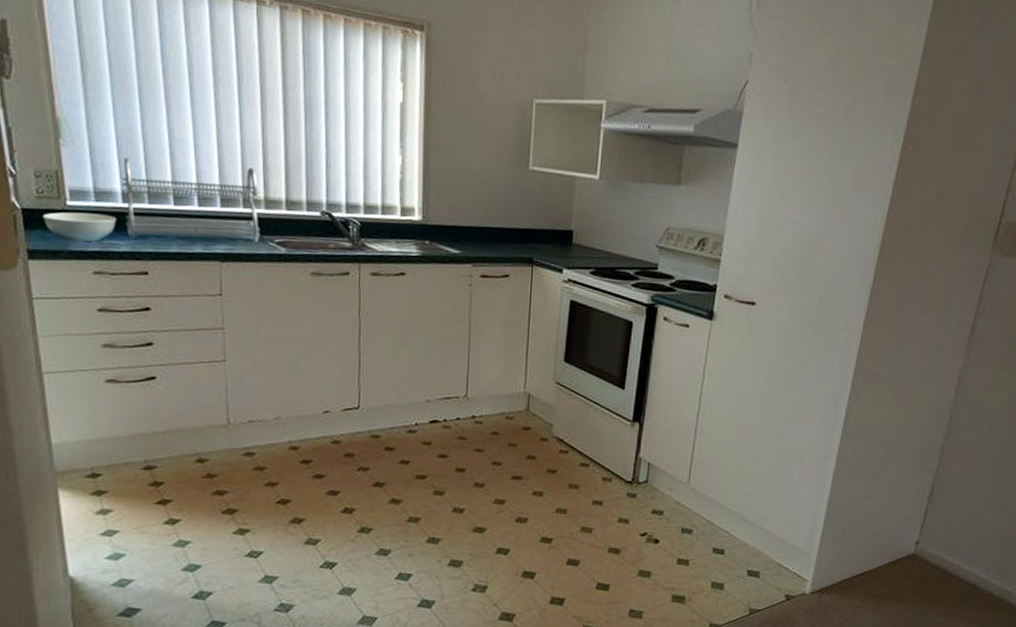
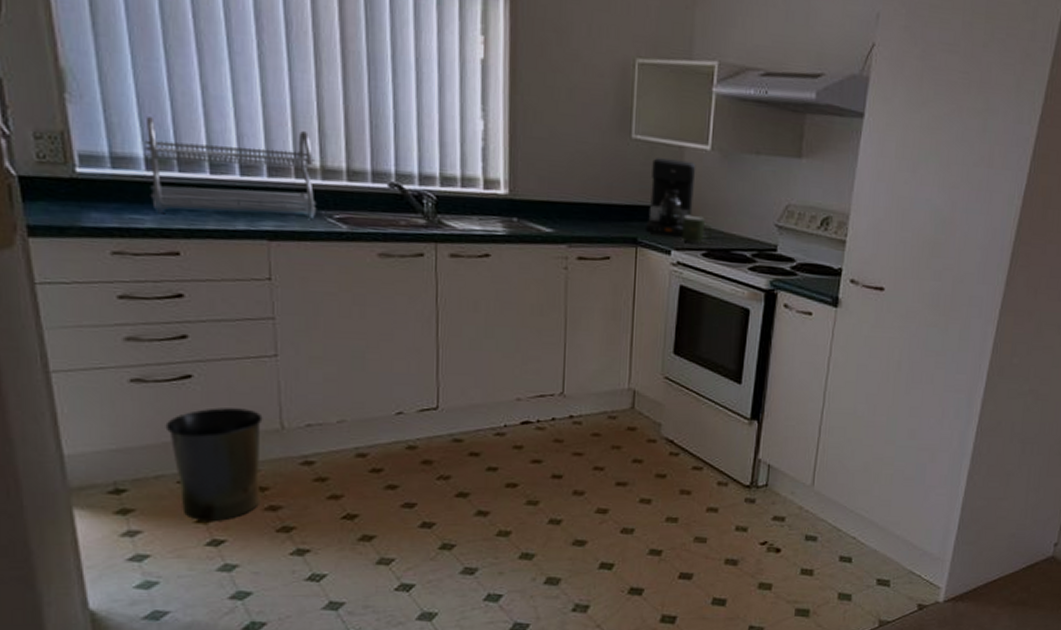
bowl: present [42,212,117,242] -> none [44,180,140,217]
waste bin: none [133,405,213,503] -> present [165,408,263,521]
coffee maker: none [540,187,586,257] -> present [645,158,696,237]
mug: none [572,238,601,262] -> present [682,215,713,243]

